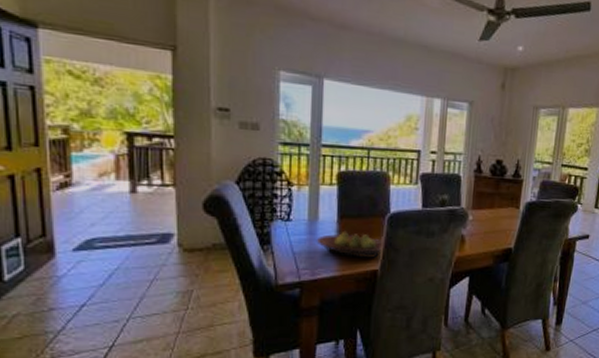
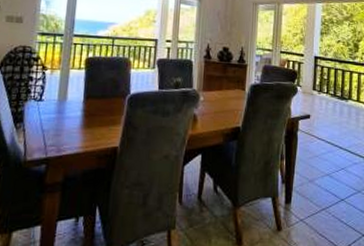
fruit bowl: present [316,230,383,259] -> none [63,110,123,137]

